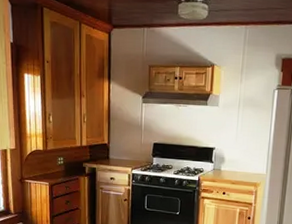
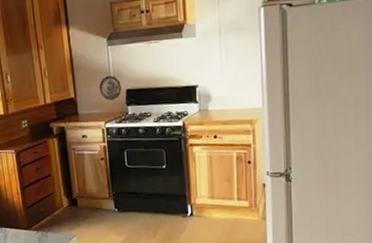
decorative plate: none [130,129,150,151] -> present [98,76,122,100]

